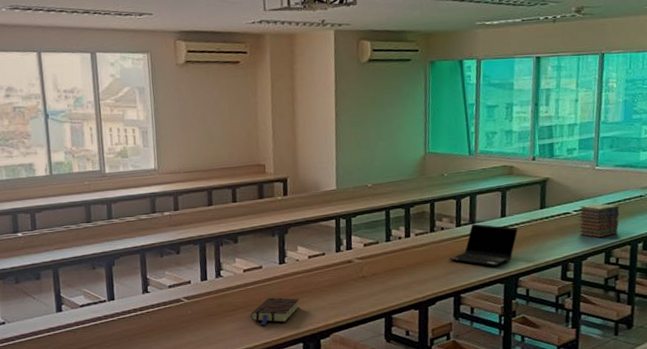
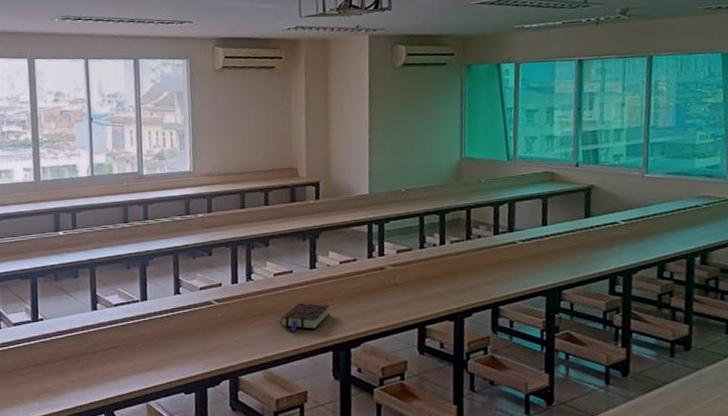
laptop computer: present [449,224,518,267] -> none [486,232,561,278]
book stack: present [579,203,620,238] -> none [627,213,673,250]

